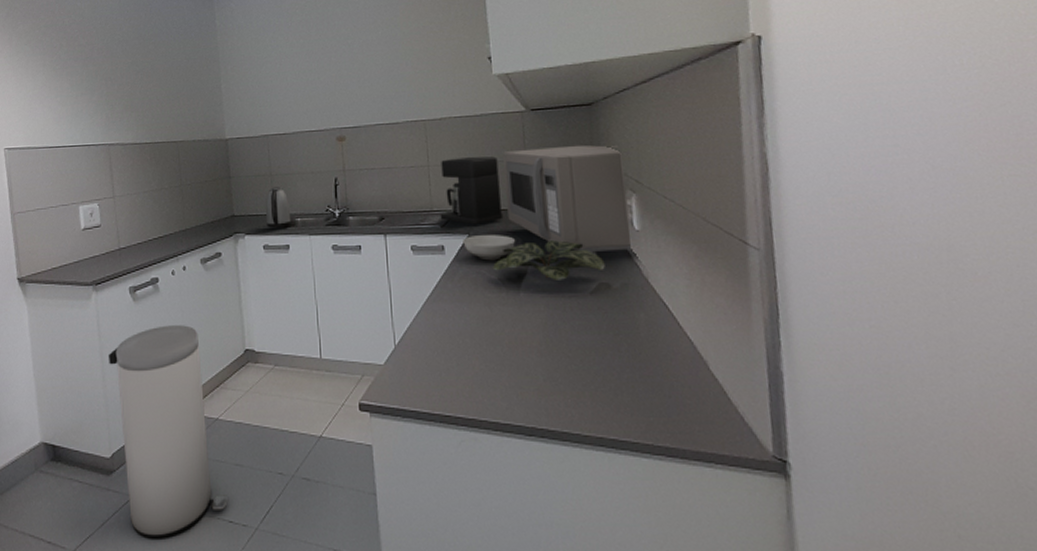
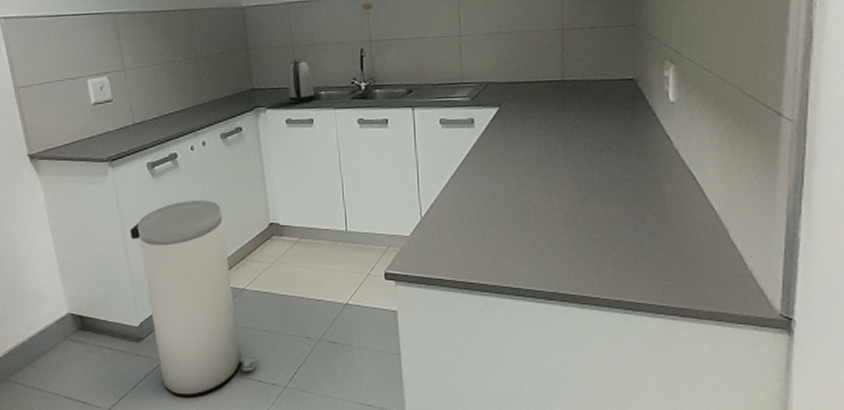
coffee maker: present [440,156,504,225] -> none [470,25,536,98]
bowl: present [463,235,516,261] -> none [493,107,548,134]
plant: present [492,239,605,280] -> none [522,111,636,153]
microwave: present [502,145,633,255] -> none [538,13,666,127]

